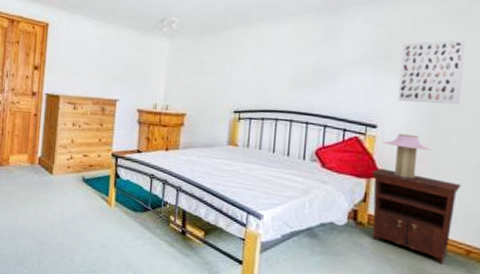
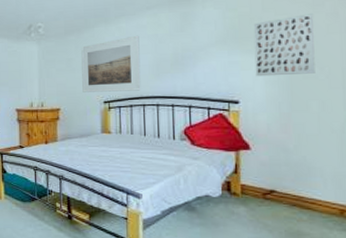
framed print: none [212,42,280,103] -> present [81,35,141,92]
nightstand: present [371,168,462,264] -> none [239,141,327,225]
table lamp: present [383,133,433,179] -> none [247,106,295,147]

